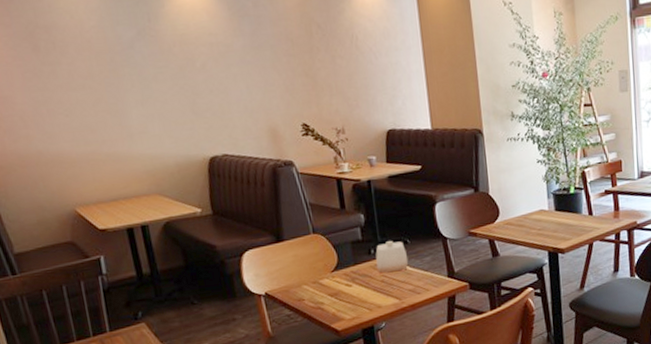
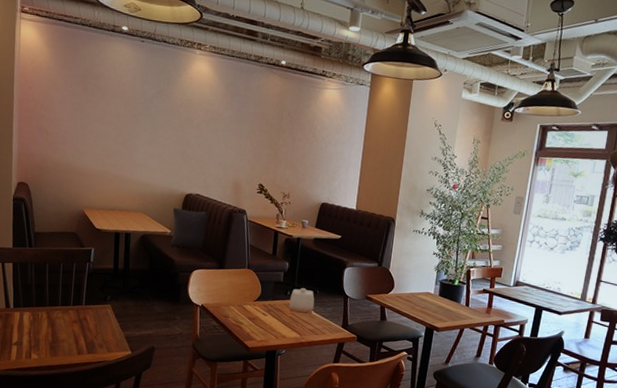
pillow: none [196,173,253,230] -> present [170,207,208,250]

